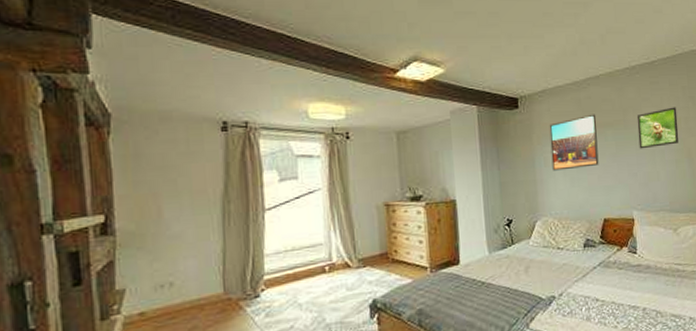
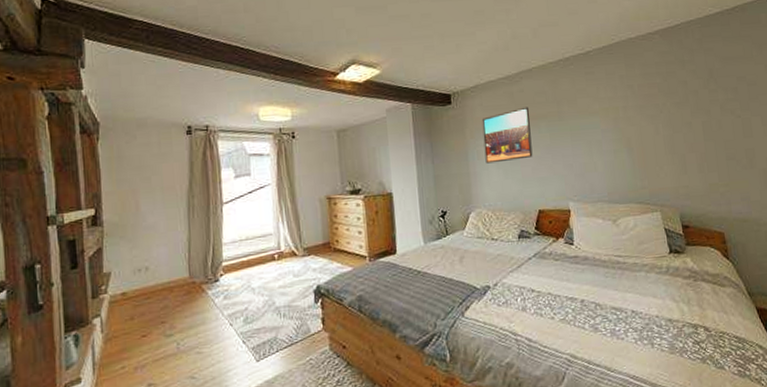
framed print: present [636,107,679,149] -> none [571,96,617,140]

